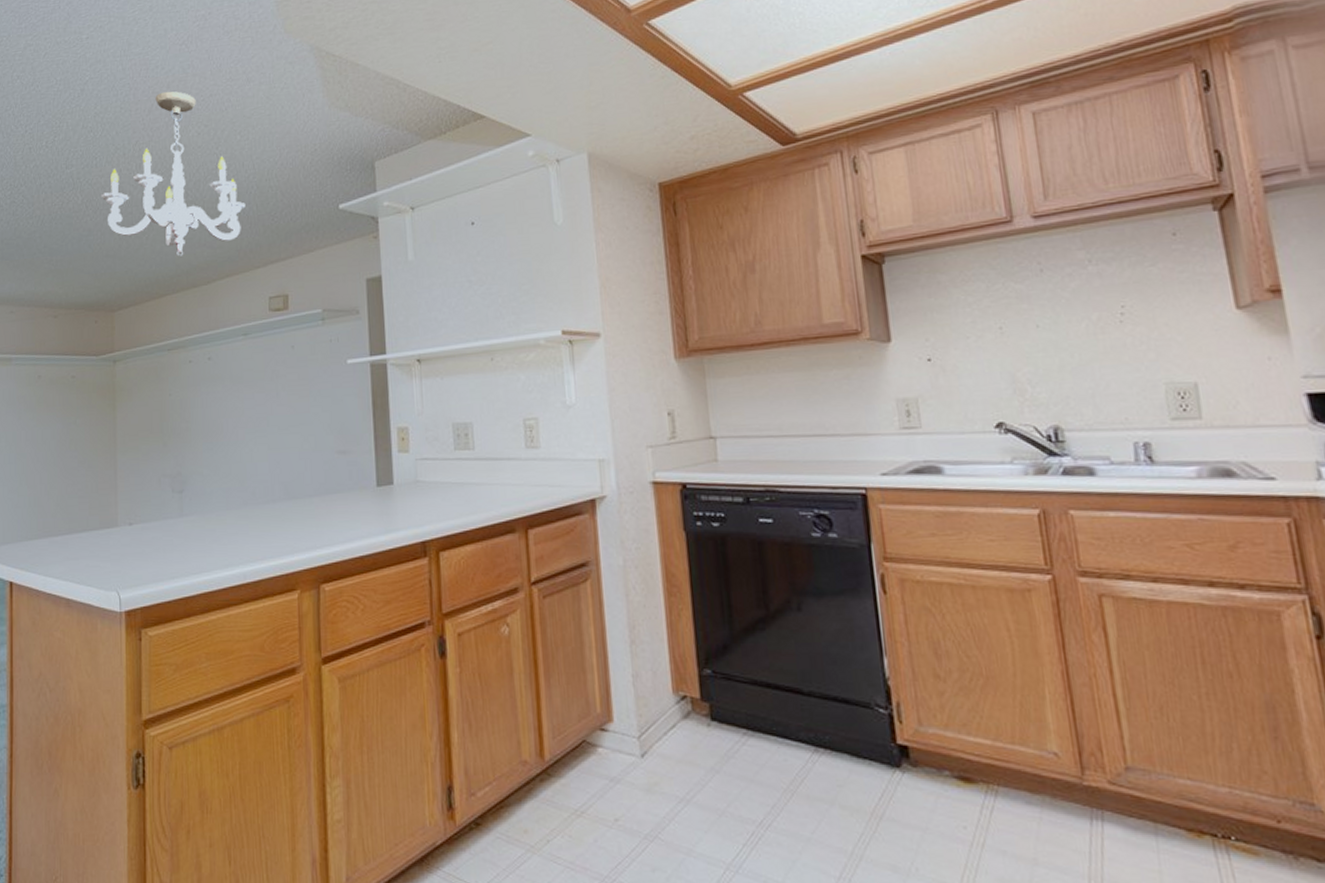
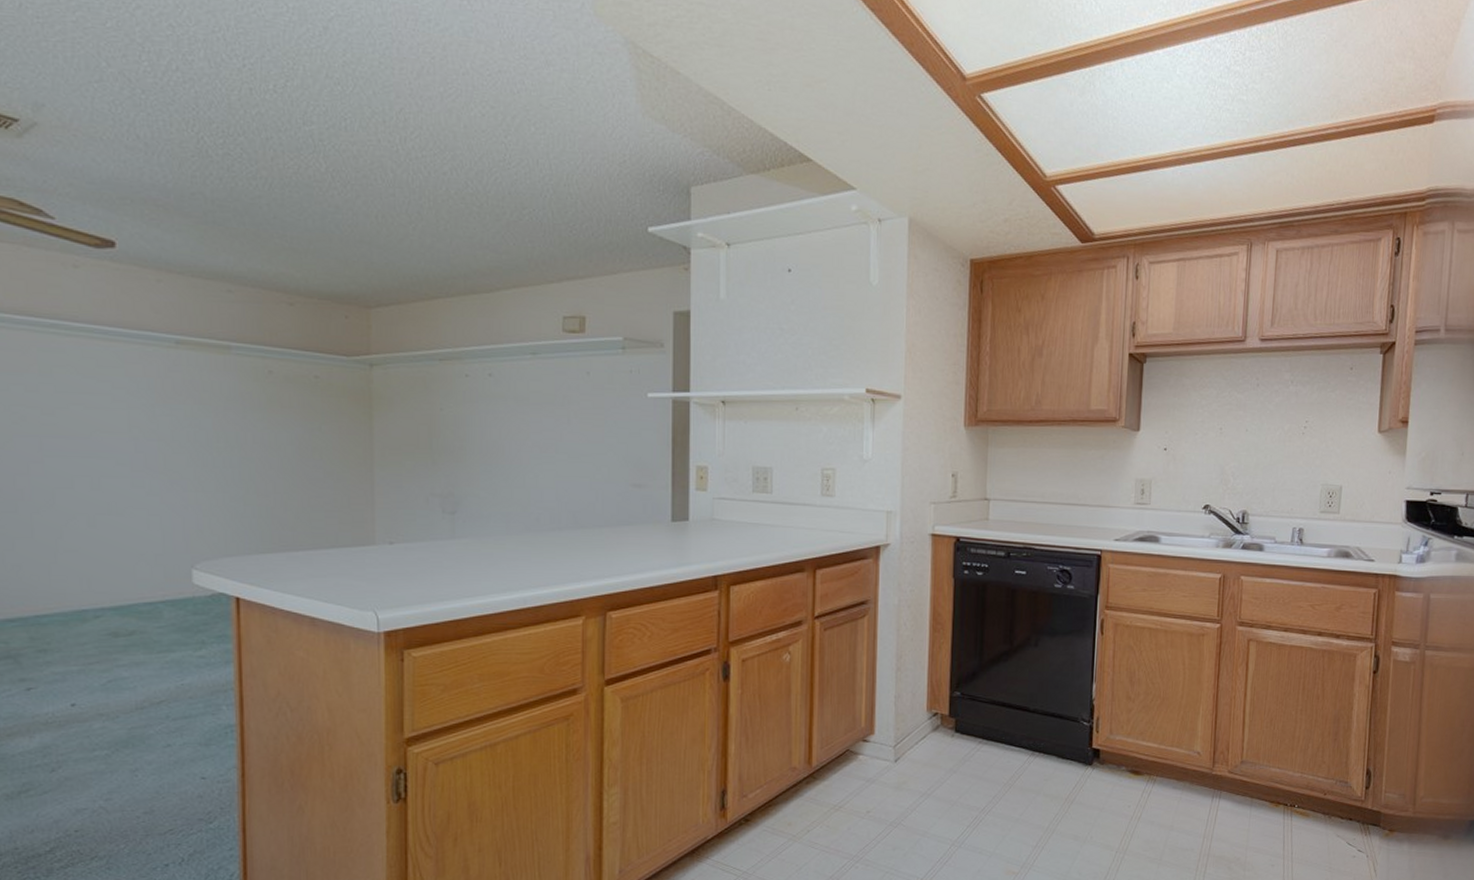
chandelier: present [101,91,246,257] -> none [352,54,539,256]

